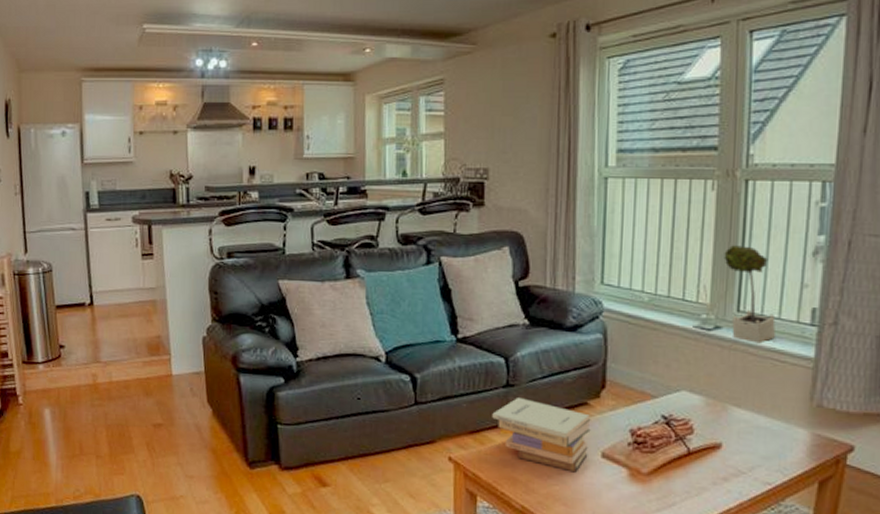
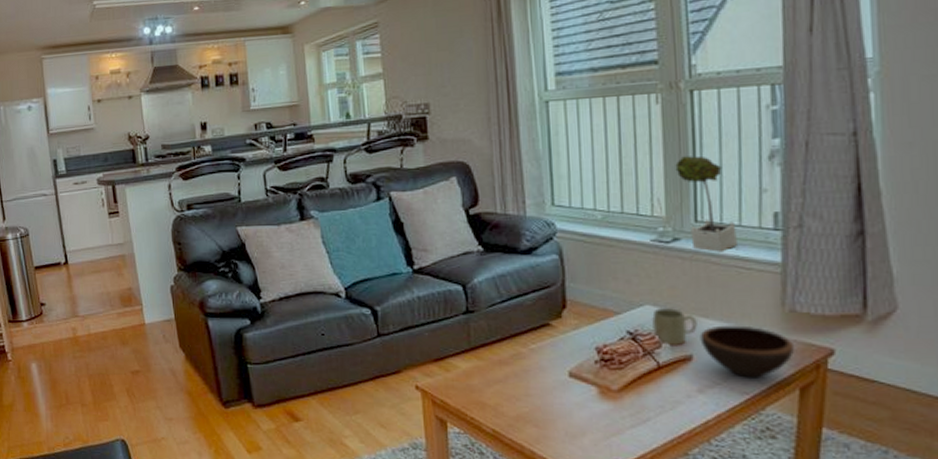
books: present [492,398,591,473] -> none [455,323,555,394]
mug: none [686,393,730,433] -> present [652,307,697,345]
bowl: none [730,415,819,470] -> present [699,325,795,378]

